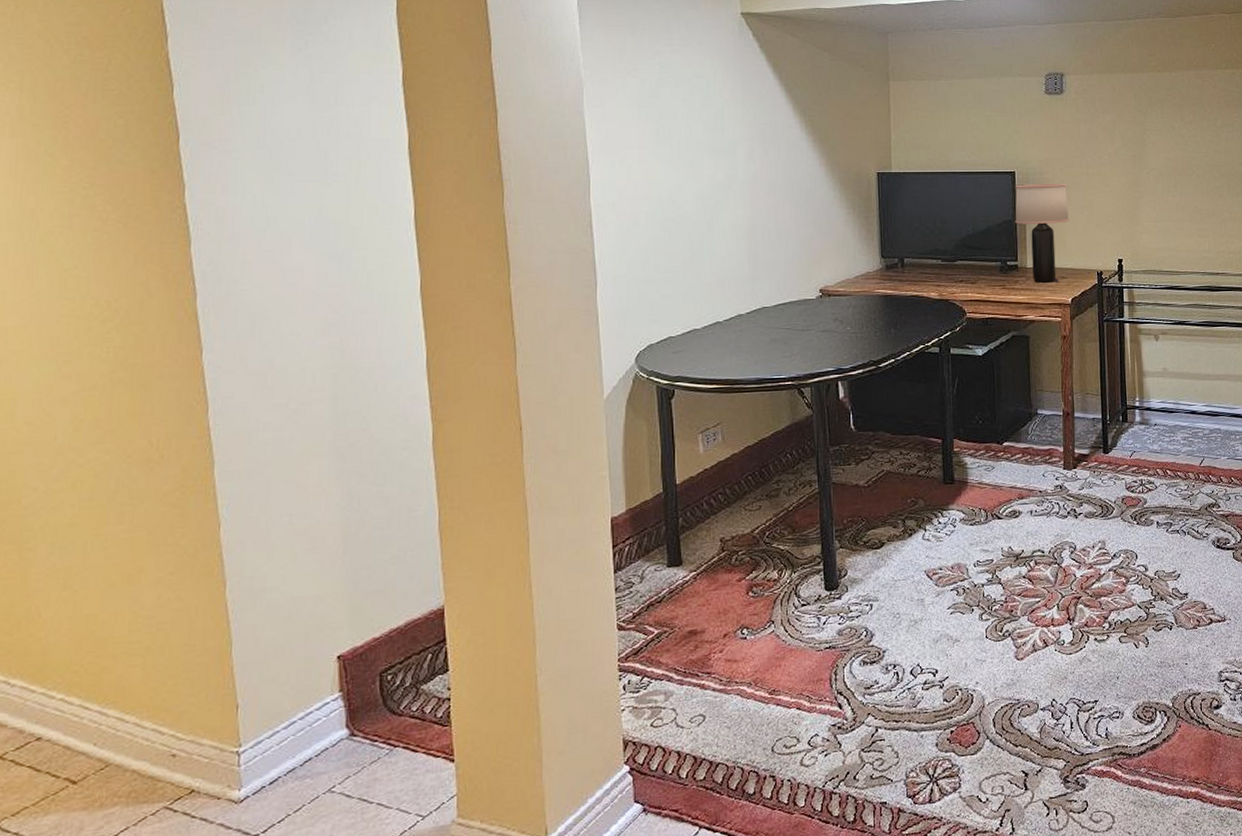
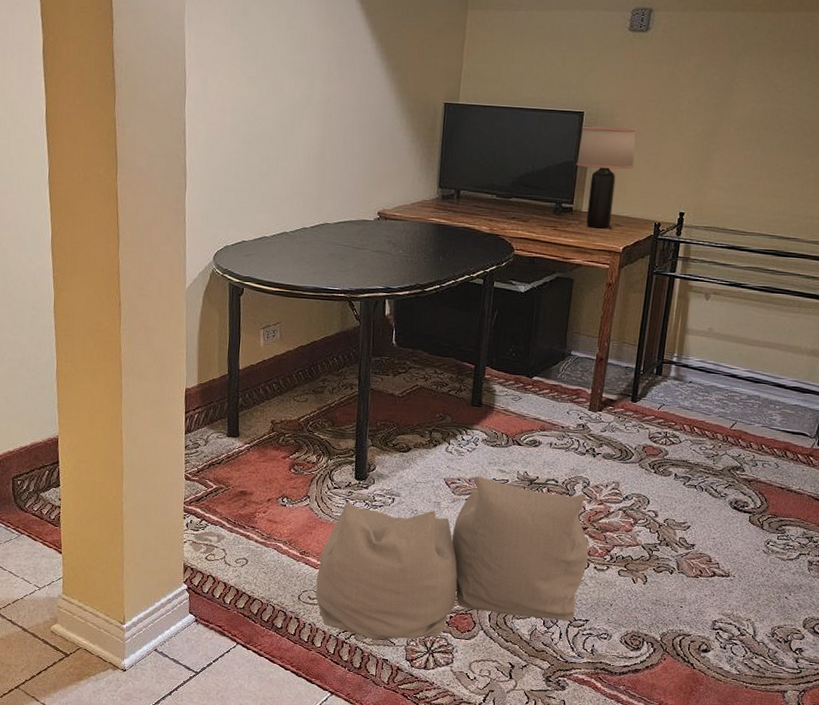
bean bag chair: none [792,559,1087,781] -> present [316,476,589,640]

